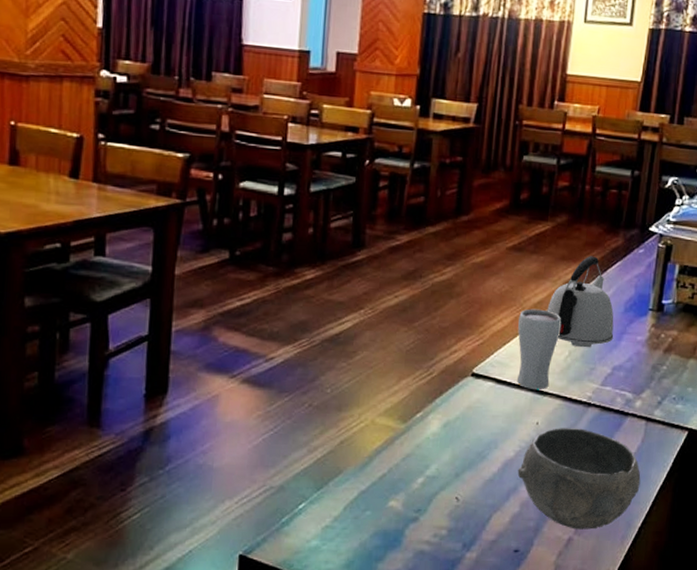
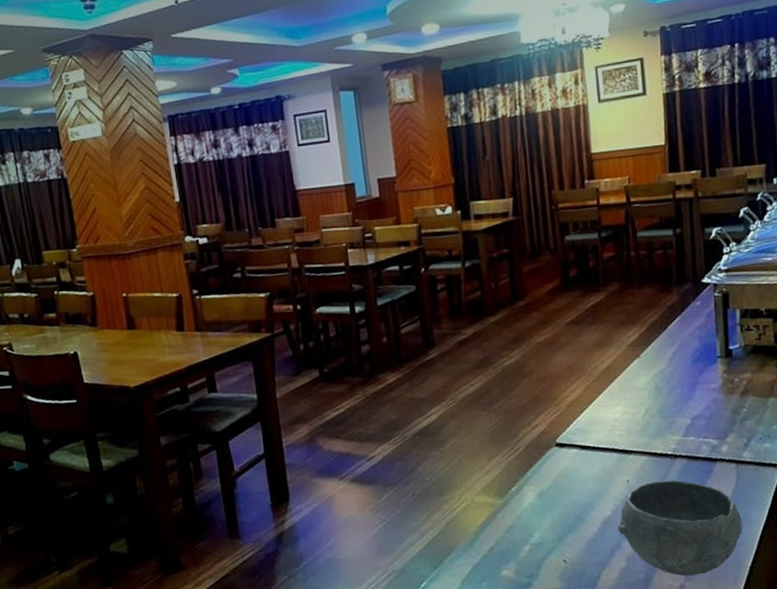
drinking glass: present [516,308,562,391] -> none [590,374,634,451]
kettle: present [547,256,614,348] -> none [616,316,687,404]

